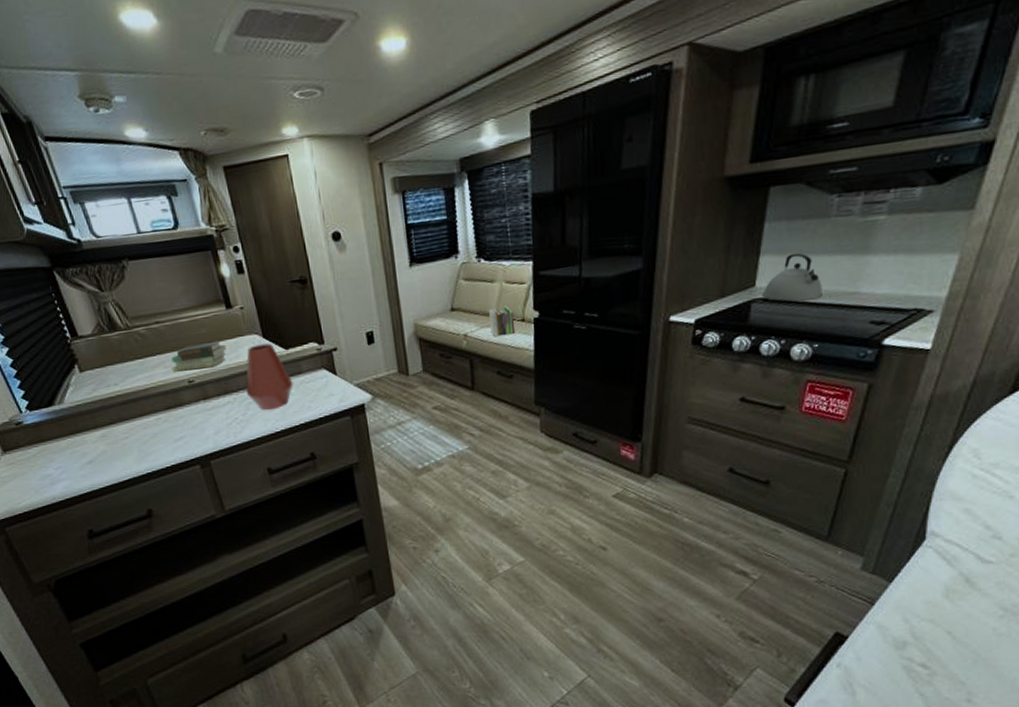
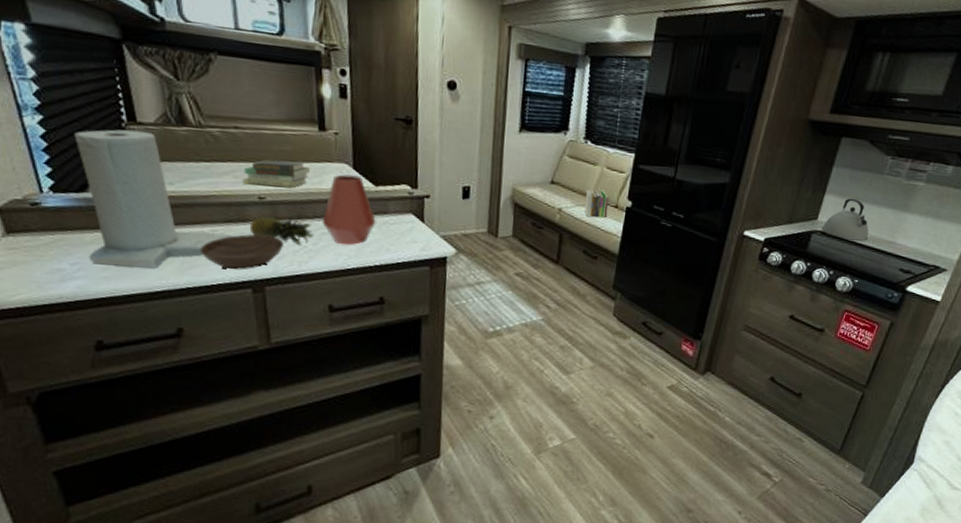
paper towel: none [34,343,175,466] -> present [74,129,233,269]
bowl: none [150,414,218,451] -> present [199,233,284,271]
fruit: none [186,395,243,419] -> present [249,216,315,246]

